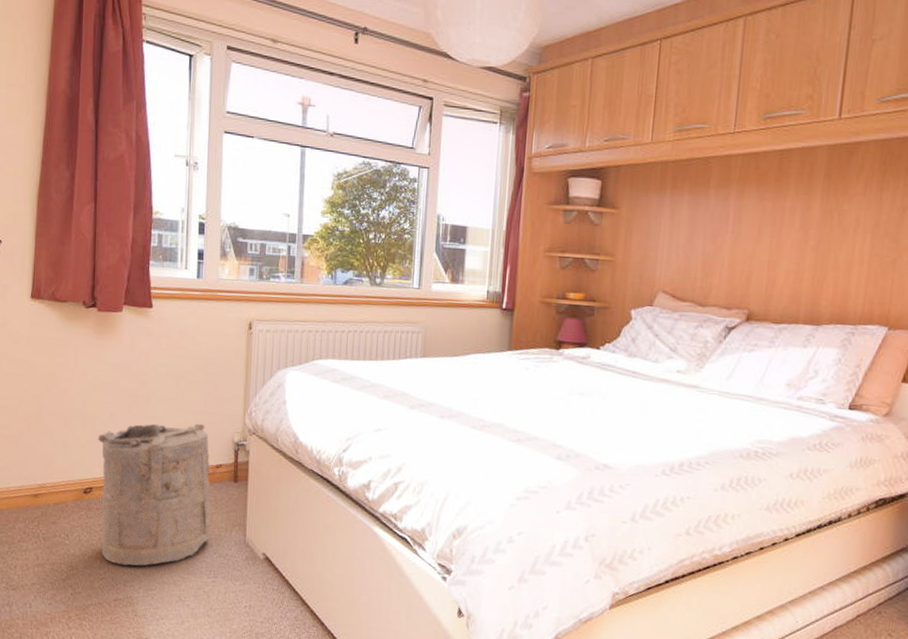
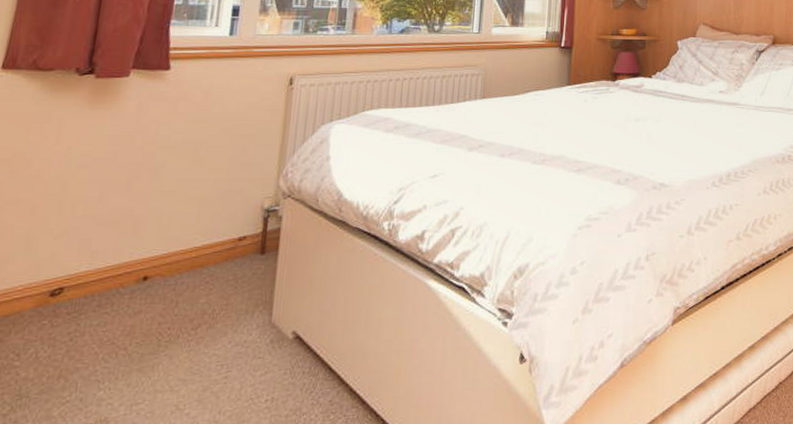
laundry hamper: present [97,423,211,566] -> none [68,192,232,380]

